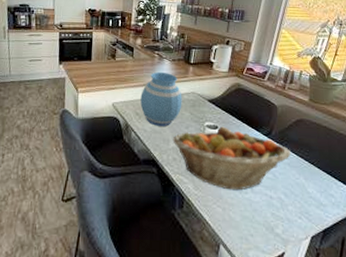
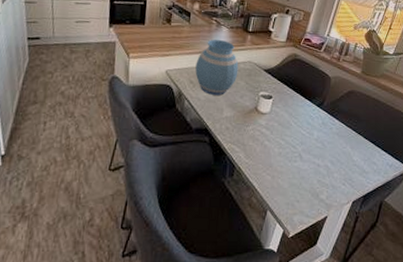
fruit basket: present [172,126,291,191] -> none [226,96,340,159]

